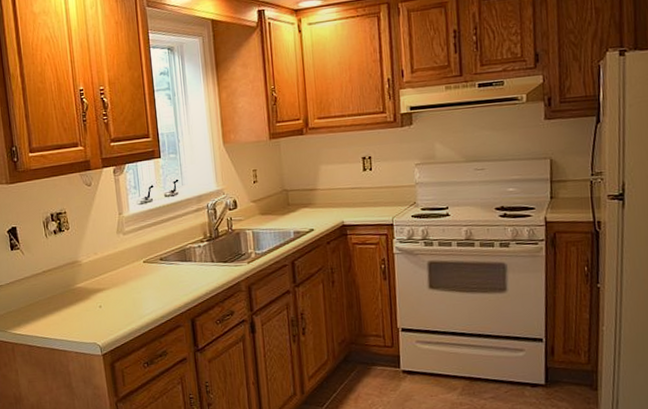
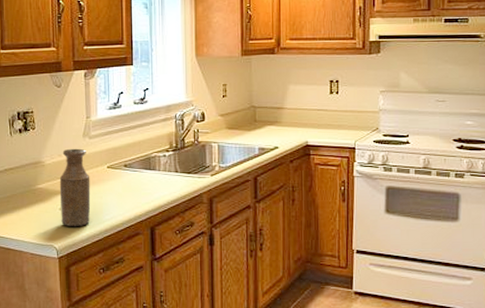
bottle: none [97,245,131,324] -> present [59,148,91,227]

